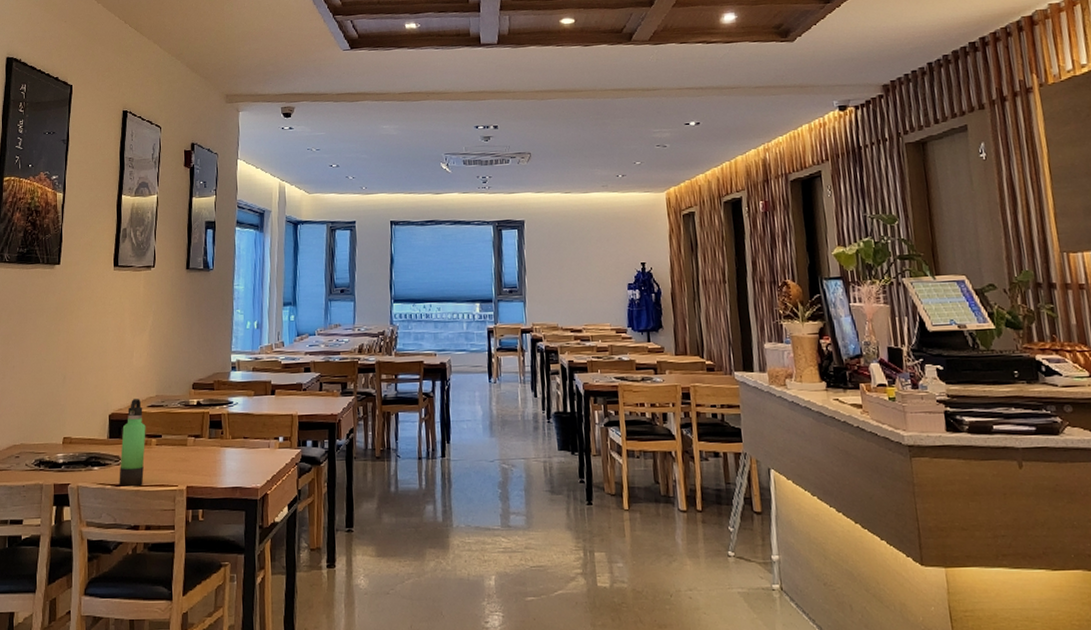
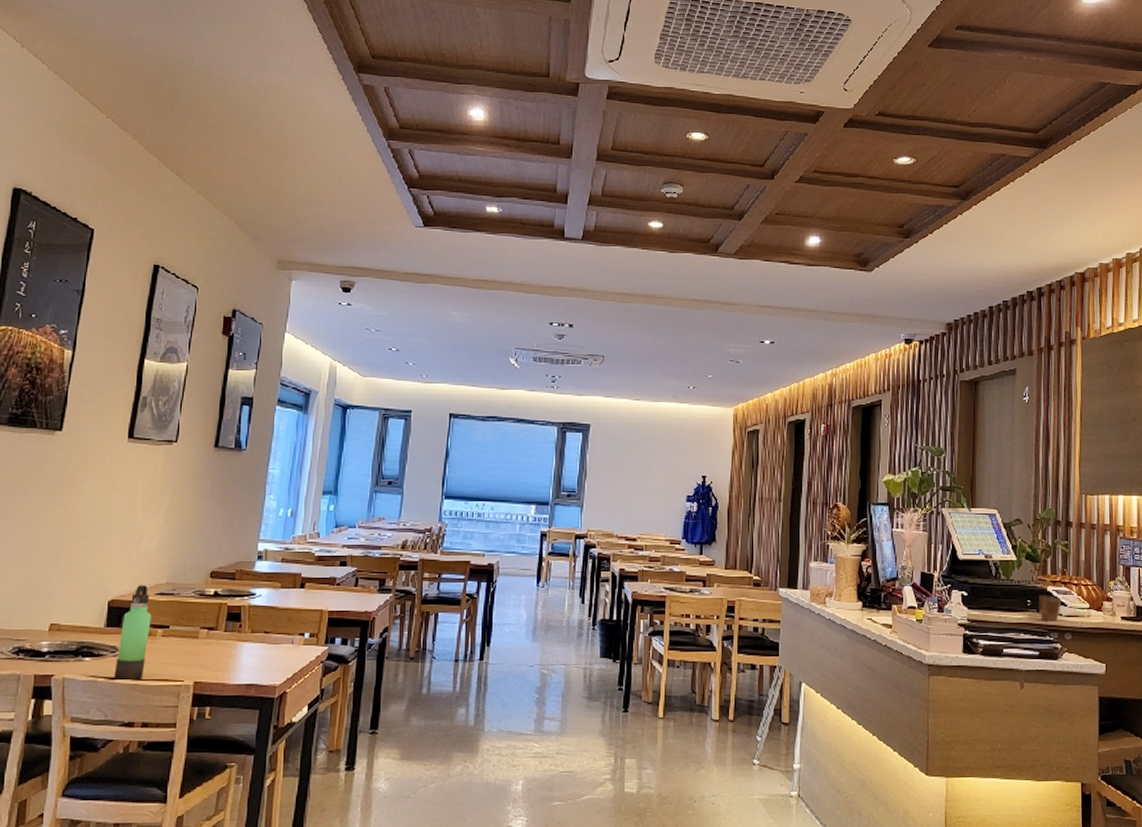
cup: none [1026,364,1055,394] -> present [1039,595,1061,622]

